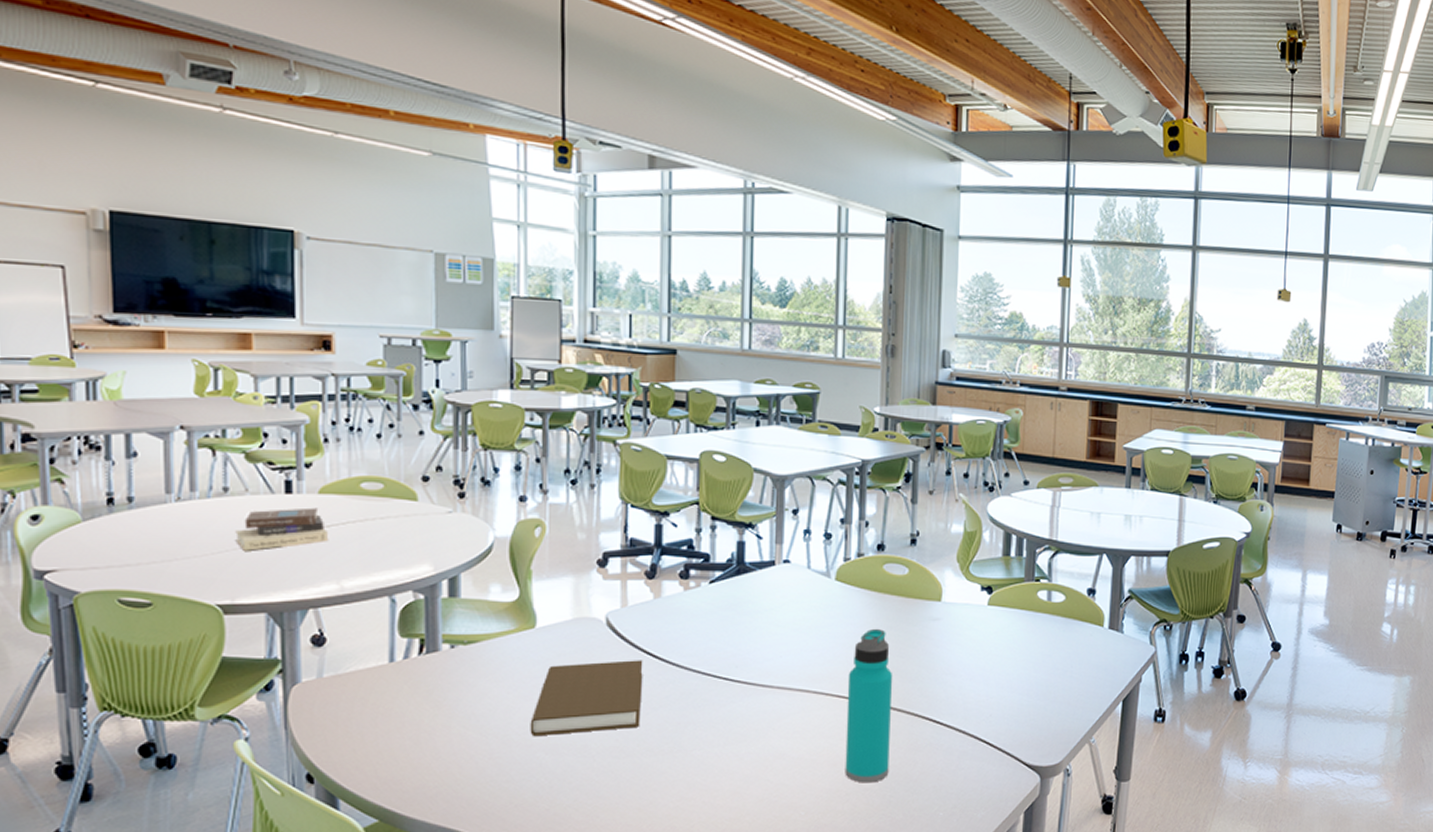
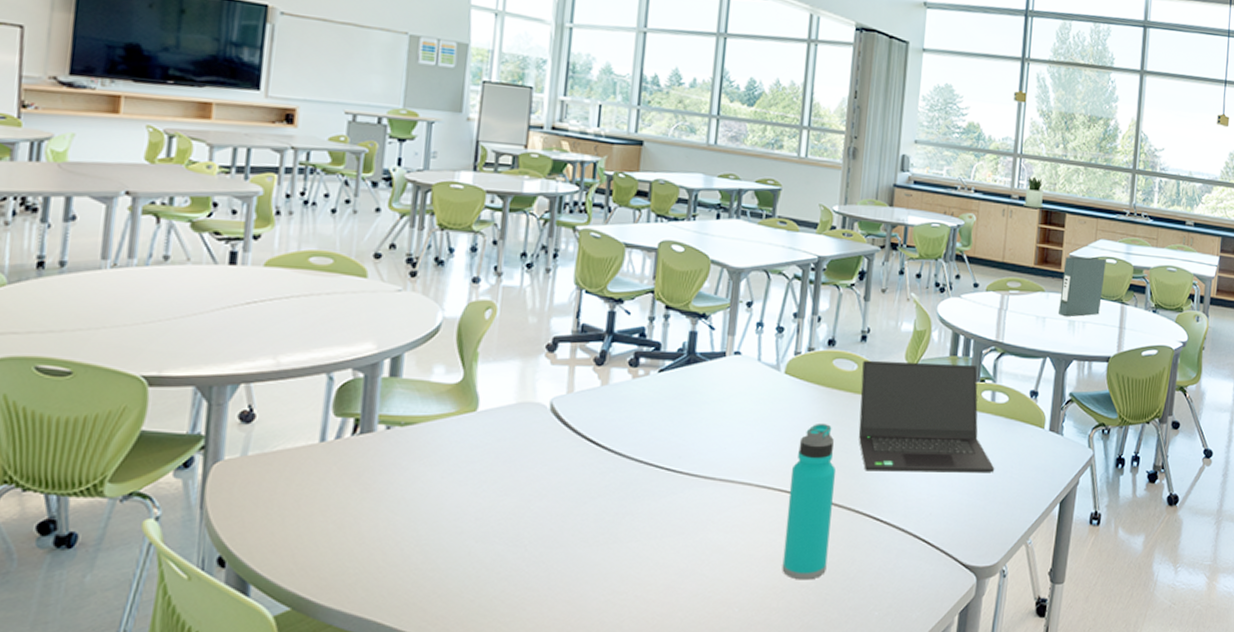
books: present [235,507,329,551] -> none [170,280,270,322]
book: present [530,660,643,737] -> none [461,447,585,524]
laptop: none [913,563,1054,675] -> present [858,360,995,473]
planter: none [1072,366,1094,400] -> present [1023,176,1044,209]
binder: none [1114,448,1162,512] -> present [1059,256,1106,317]

